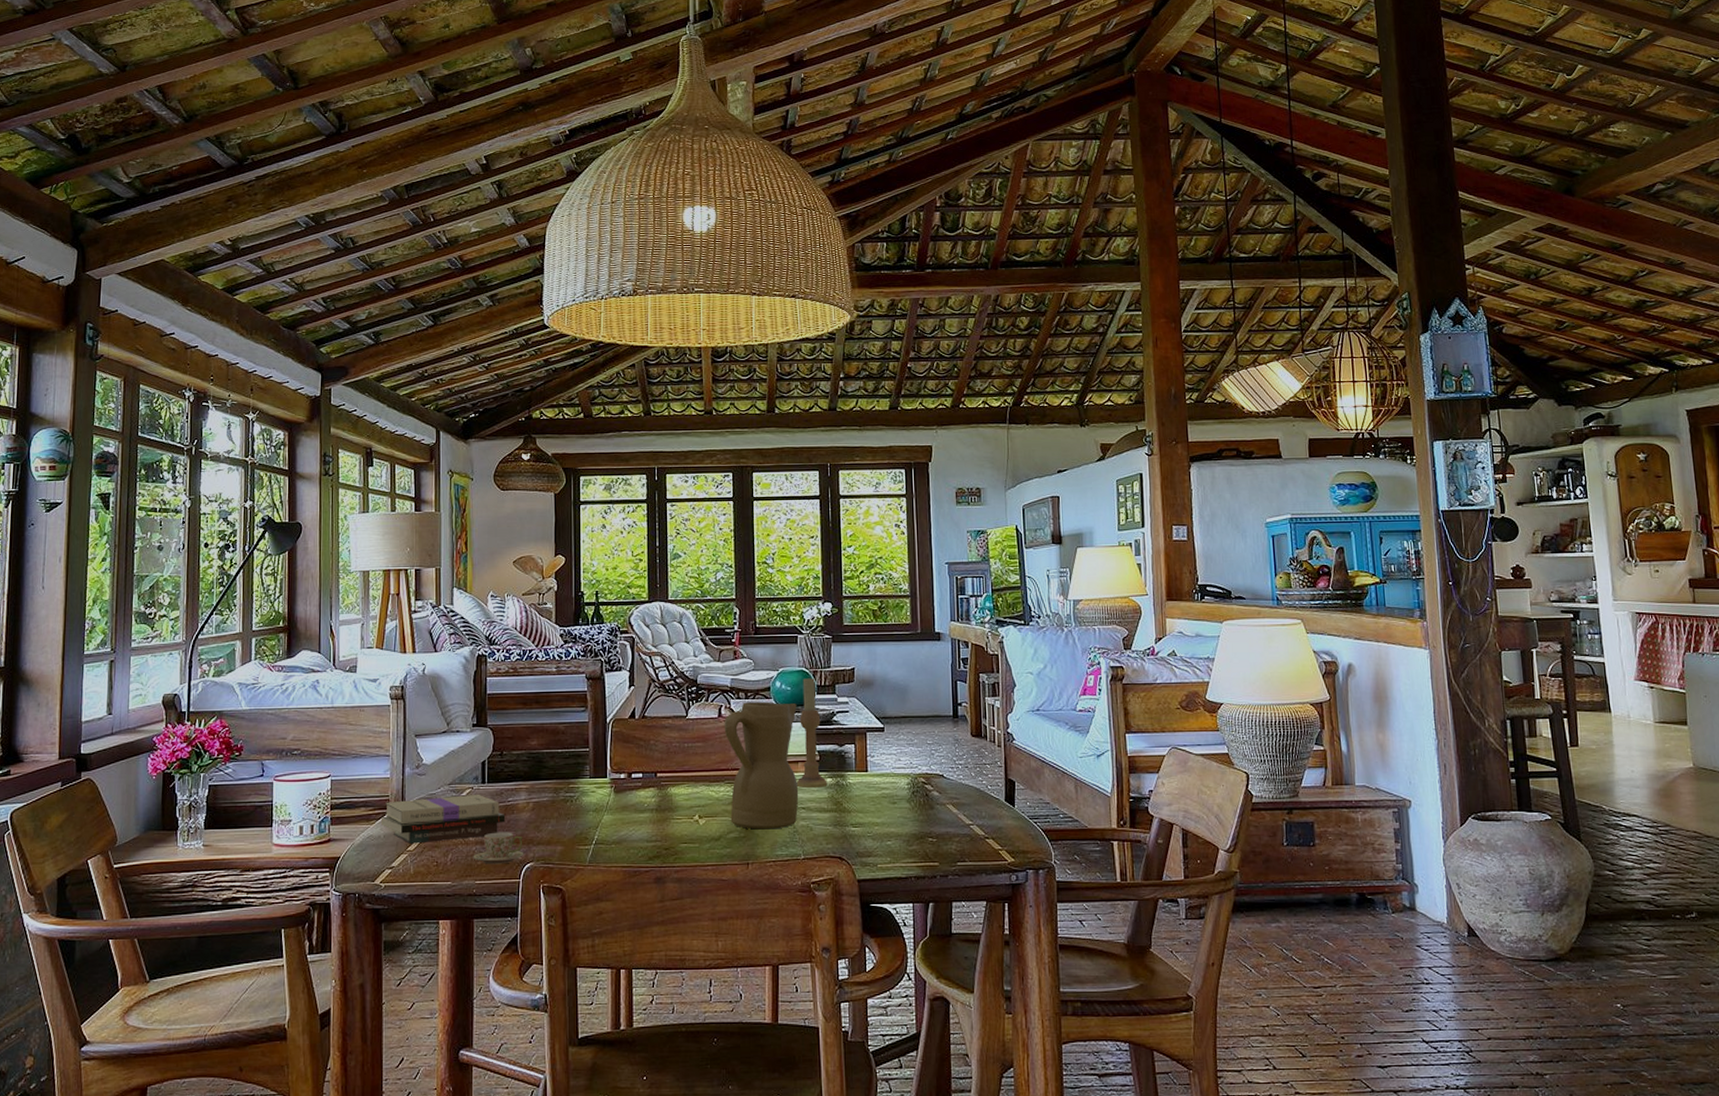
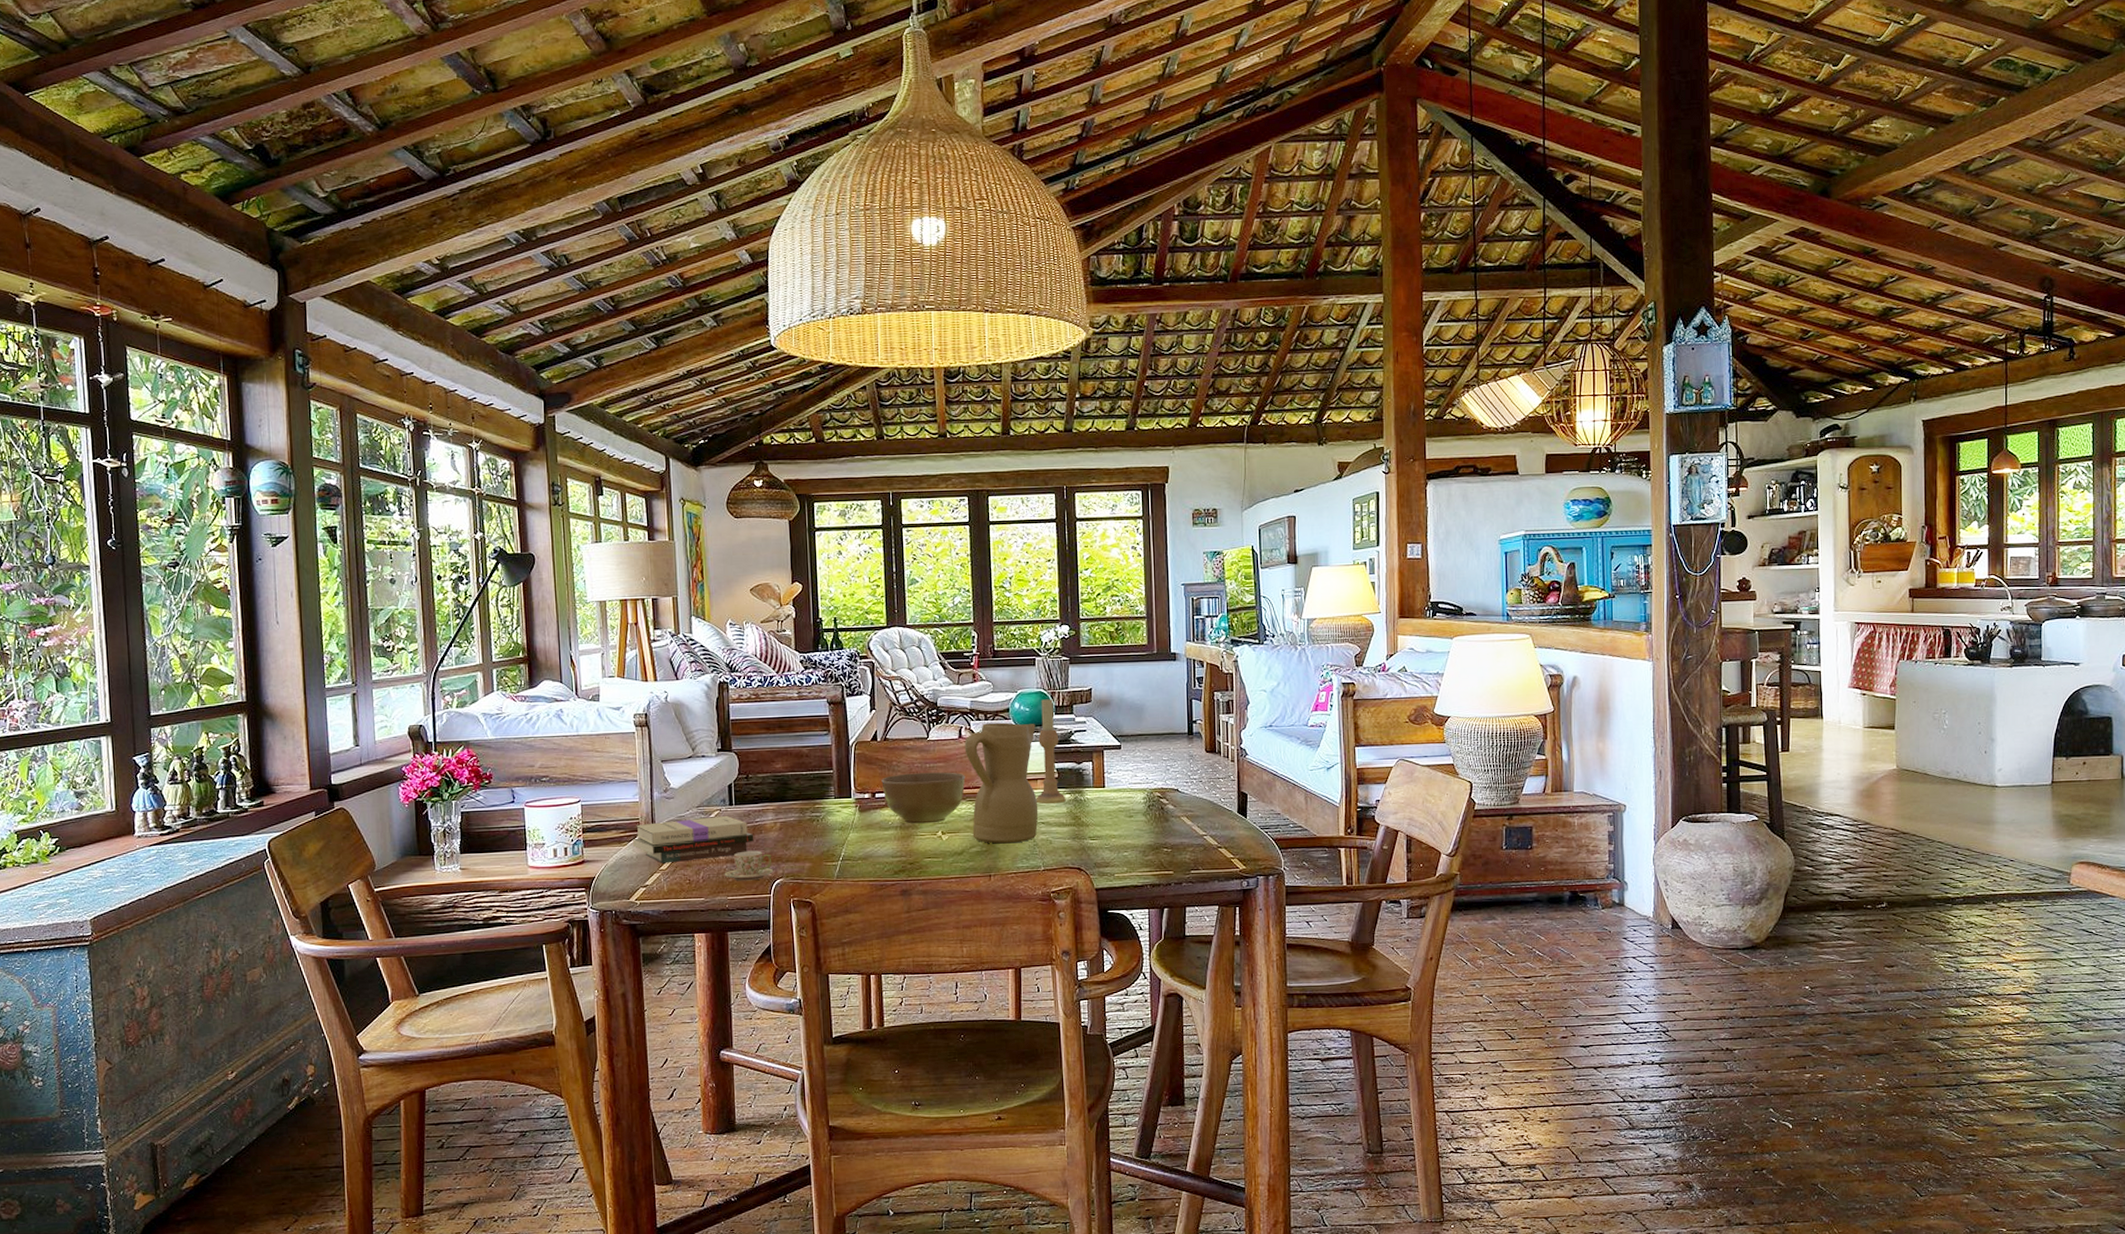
bowl: none [638,752,724,807] -> present [881,772,966,824]

